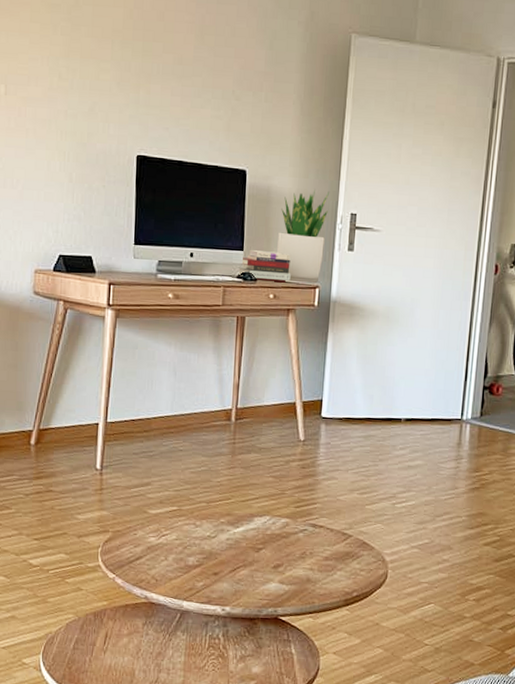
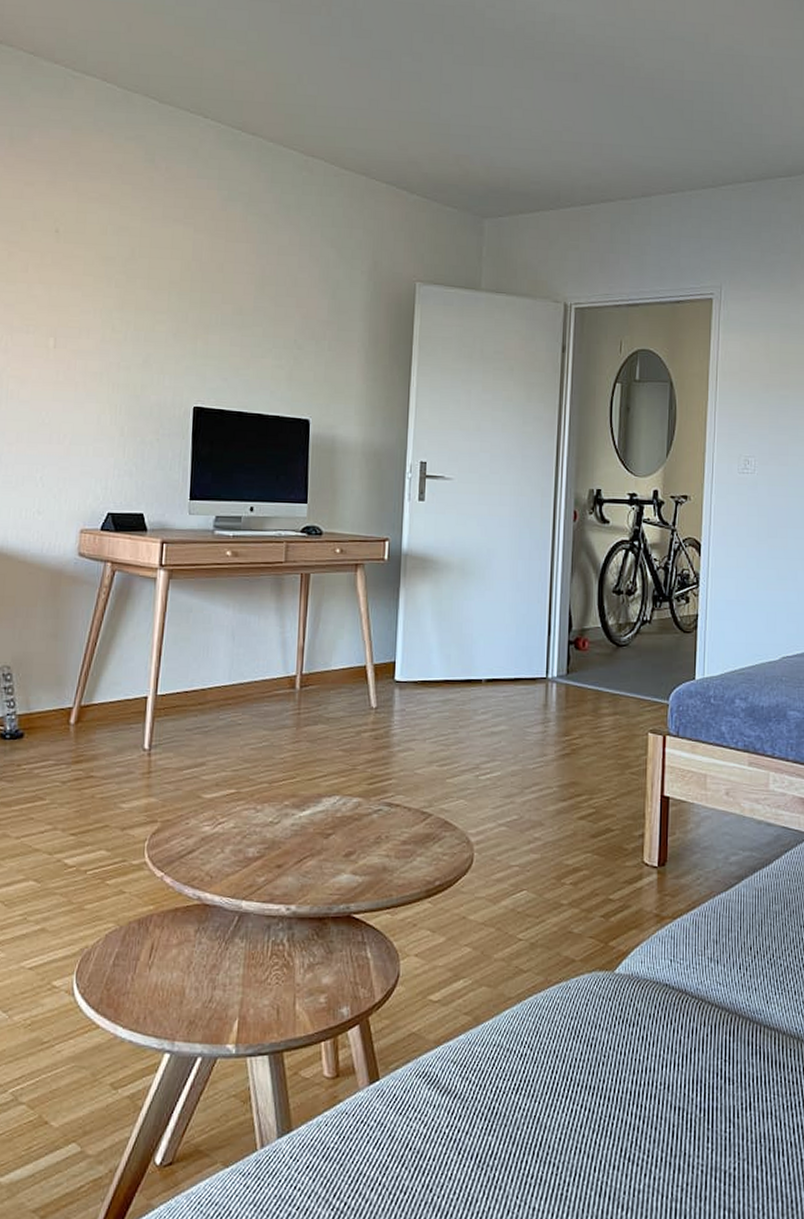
books: present [238,250,291,283] -> none [302,503,359,536]
planter: present [277,189,330,284] -> none [343,438,398,536]

